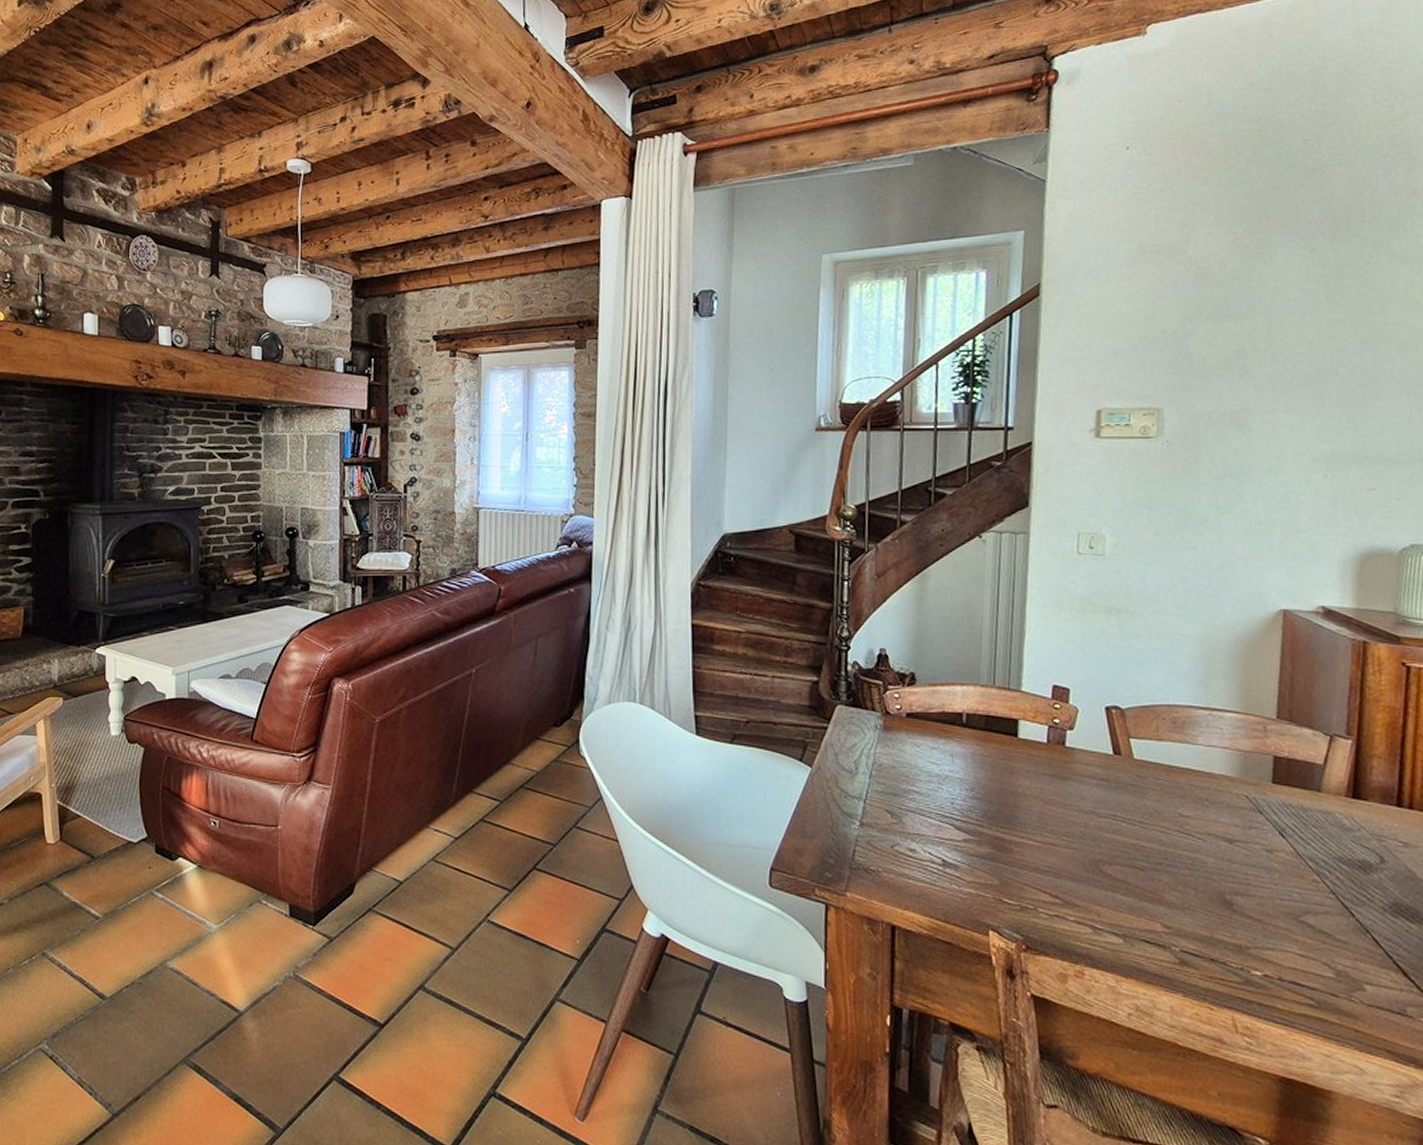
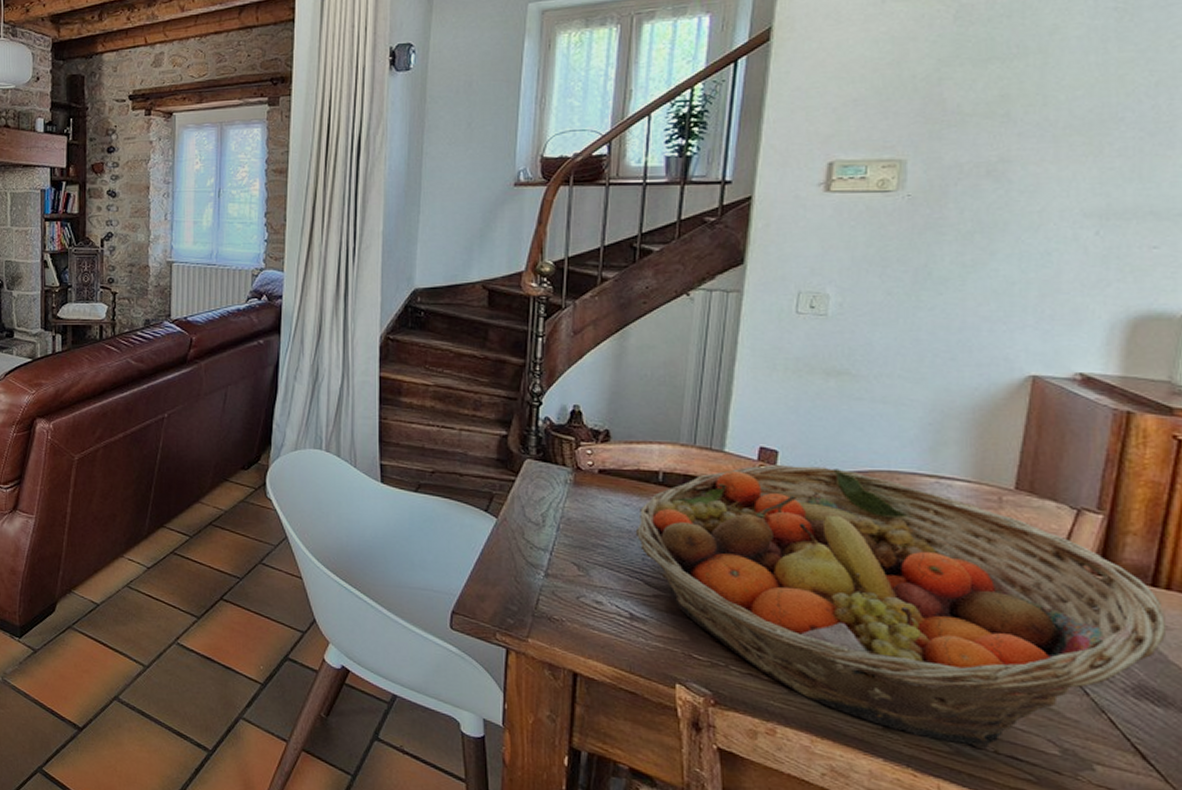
fruit basket: none [943,703,1413,978] -> present [635,465,1167,750]

